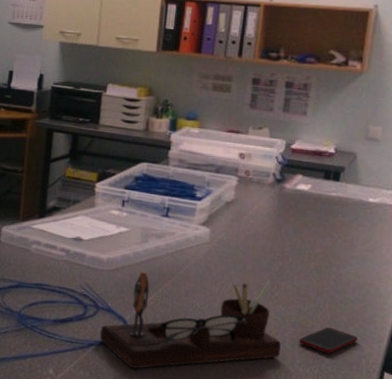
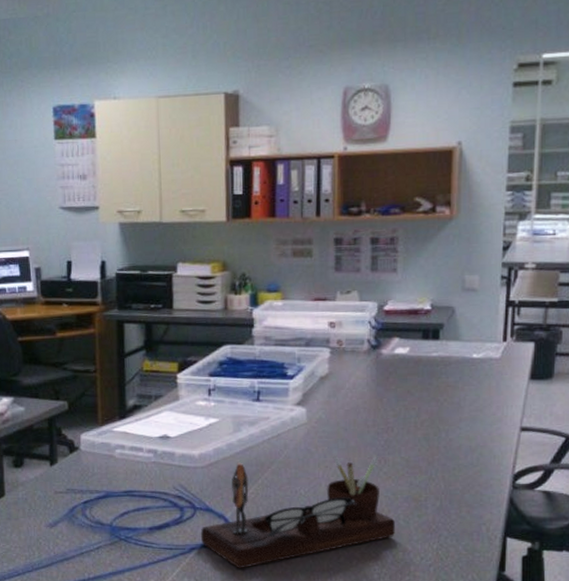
cell phone: present [299,327,358,354] -> none [414,497,476,526]

